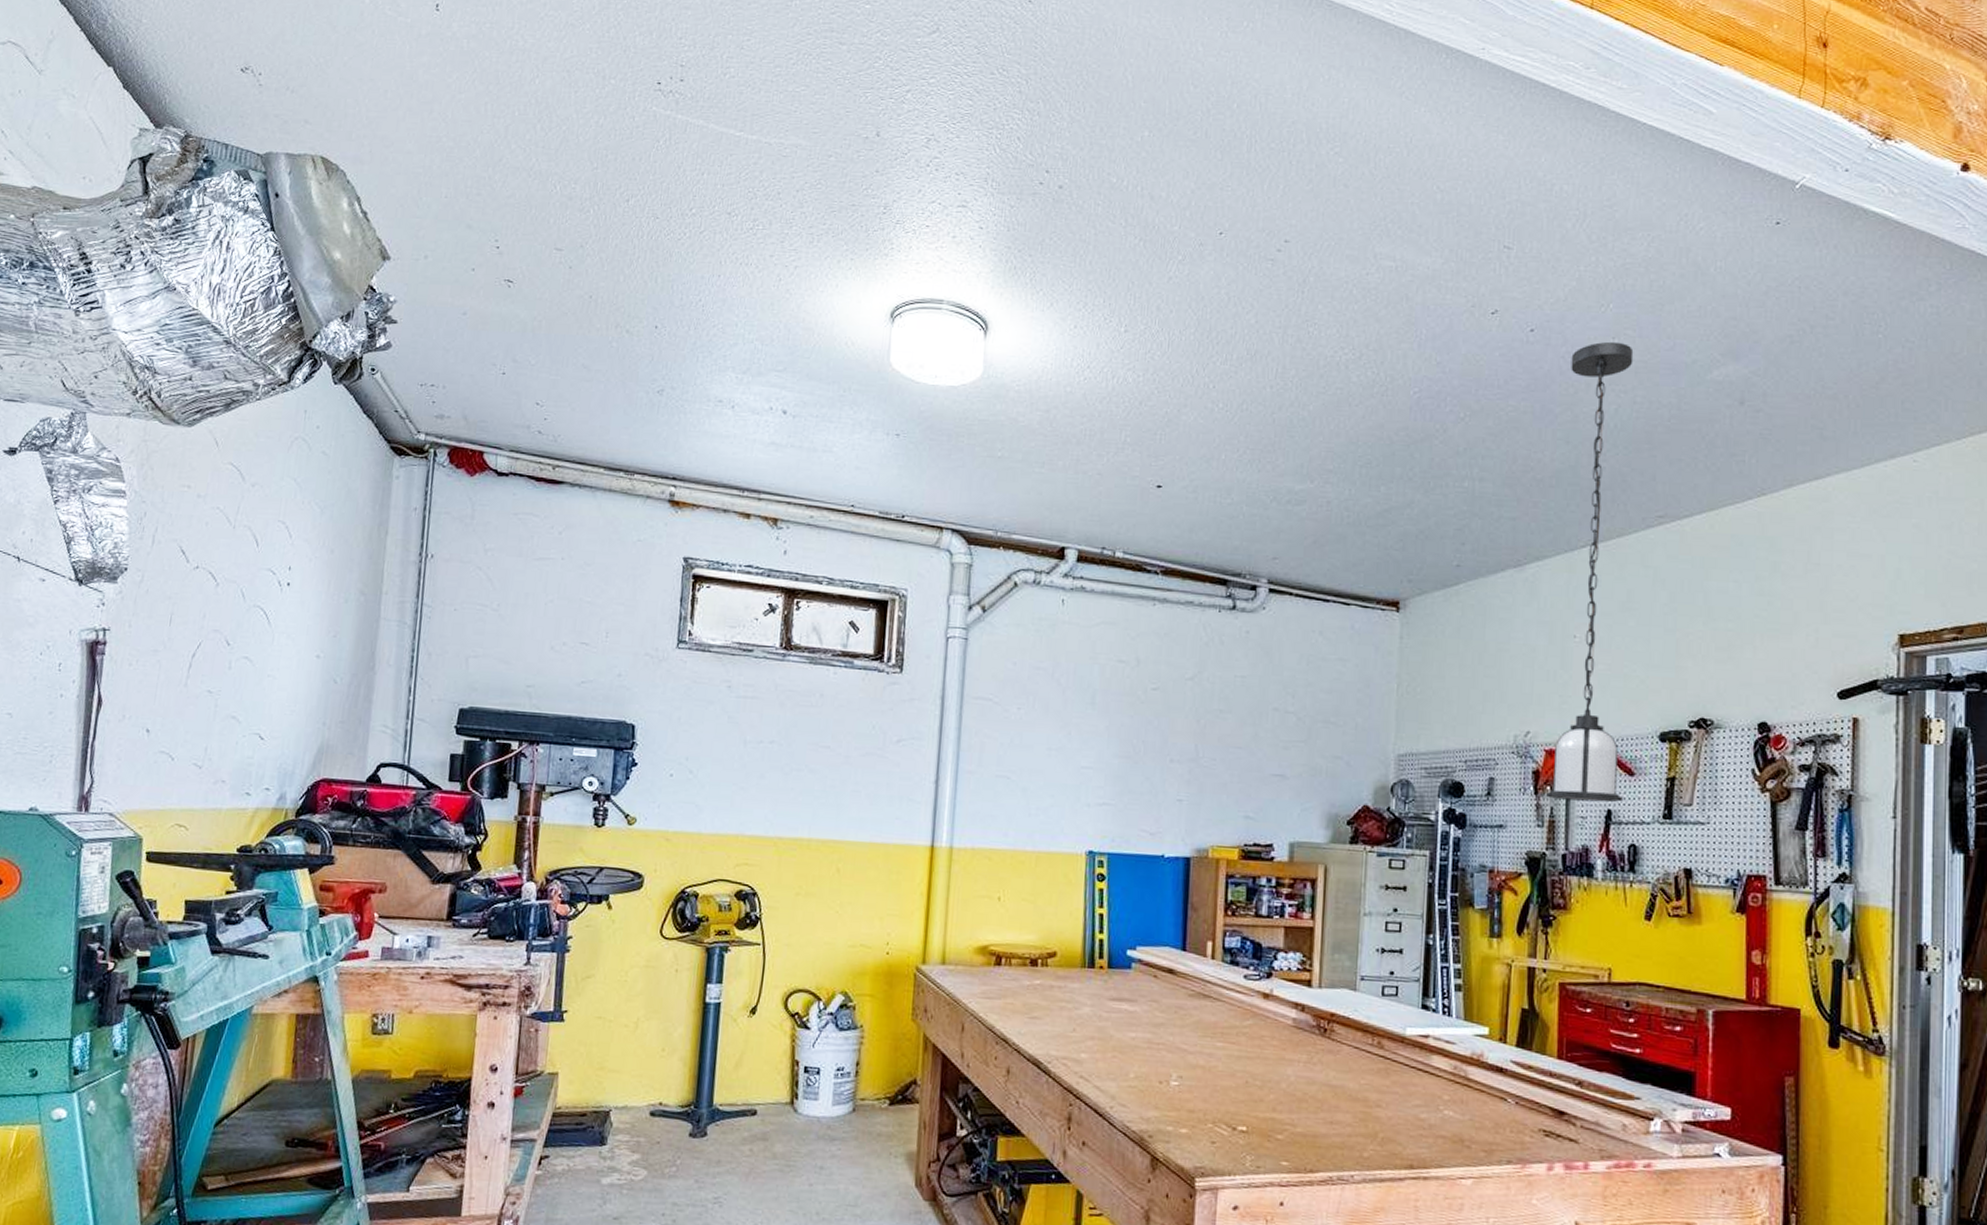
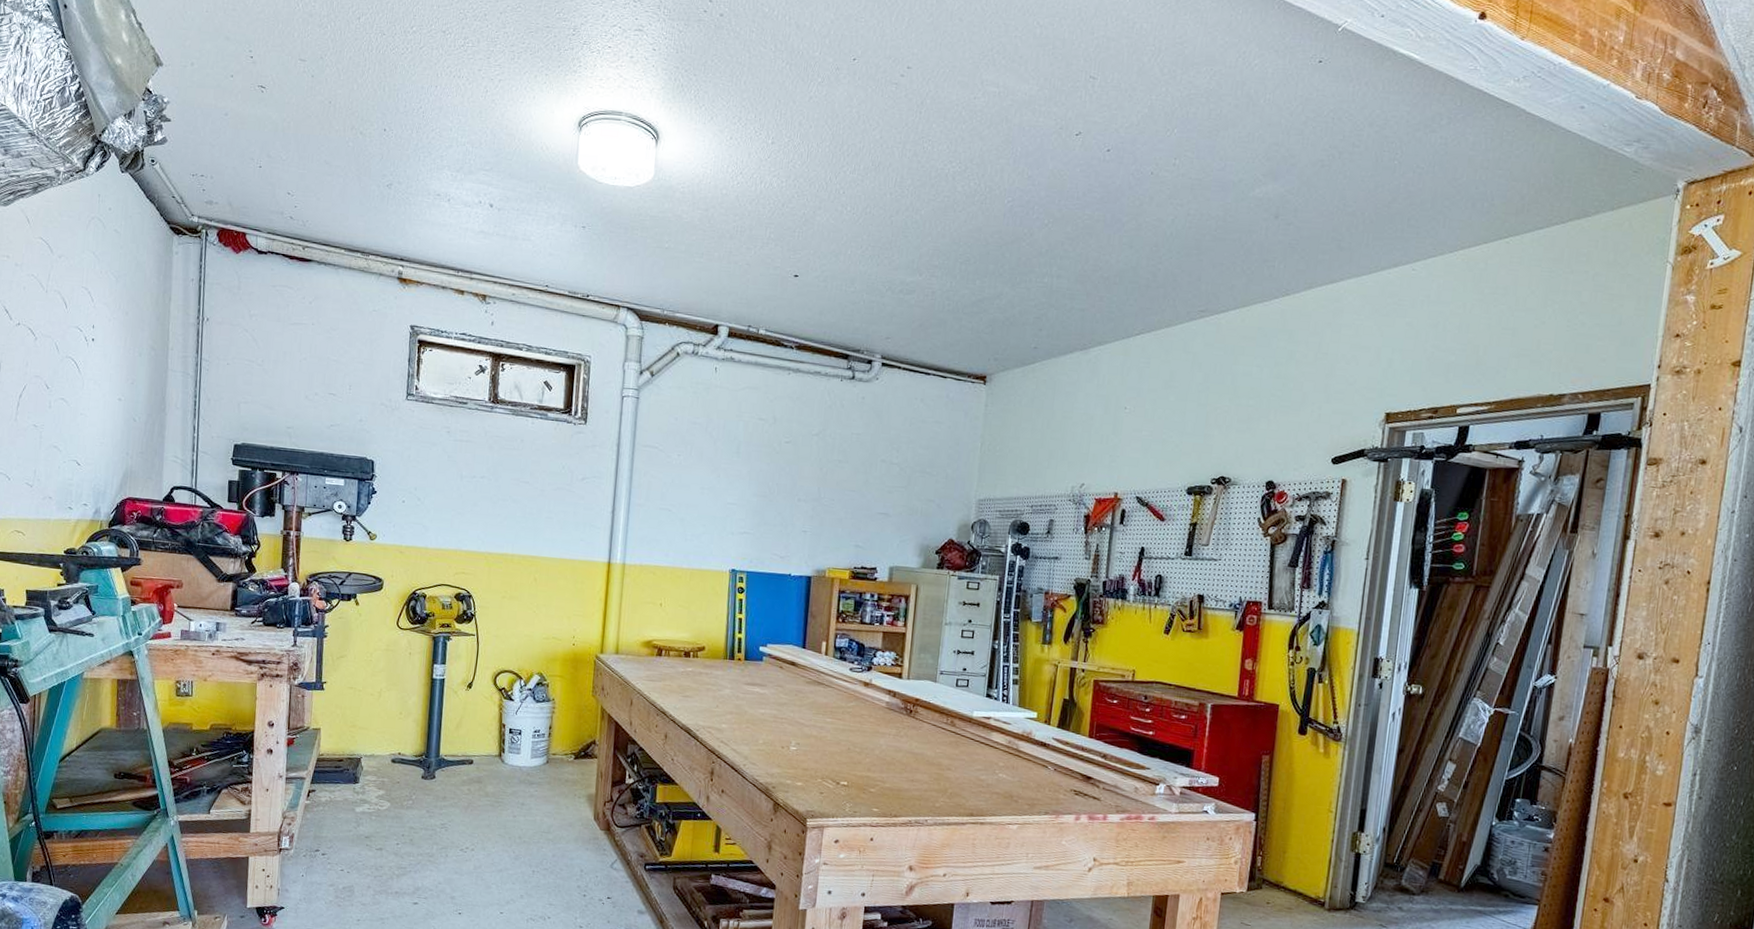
light fixture: present [1547,341,1634,803] -> none [1094,161,1191,542]

